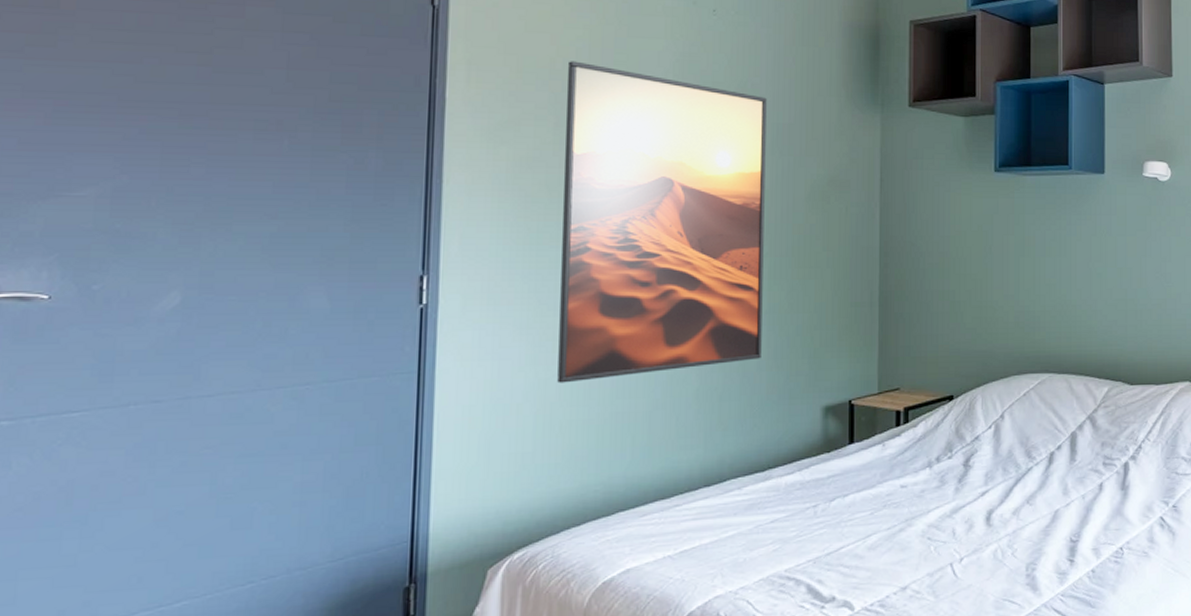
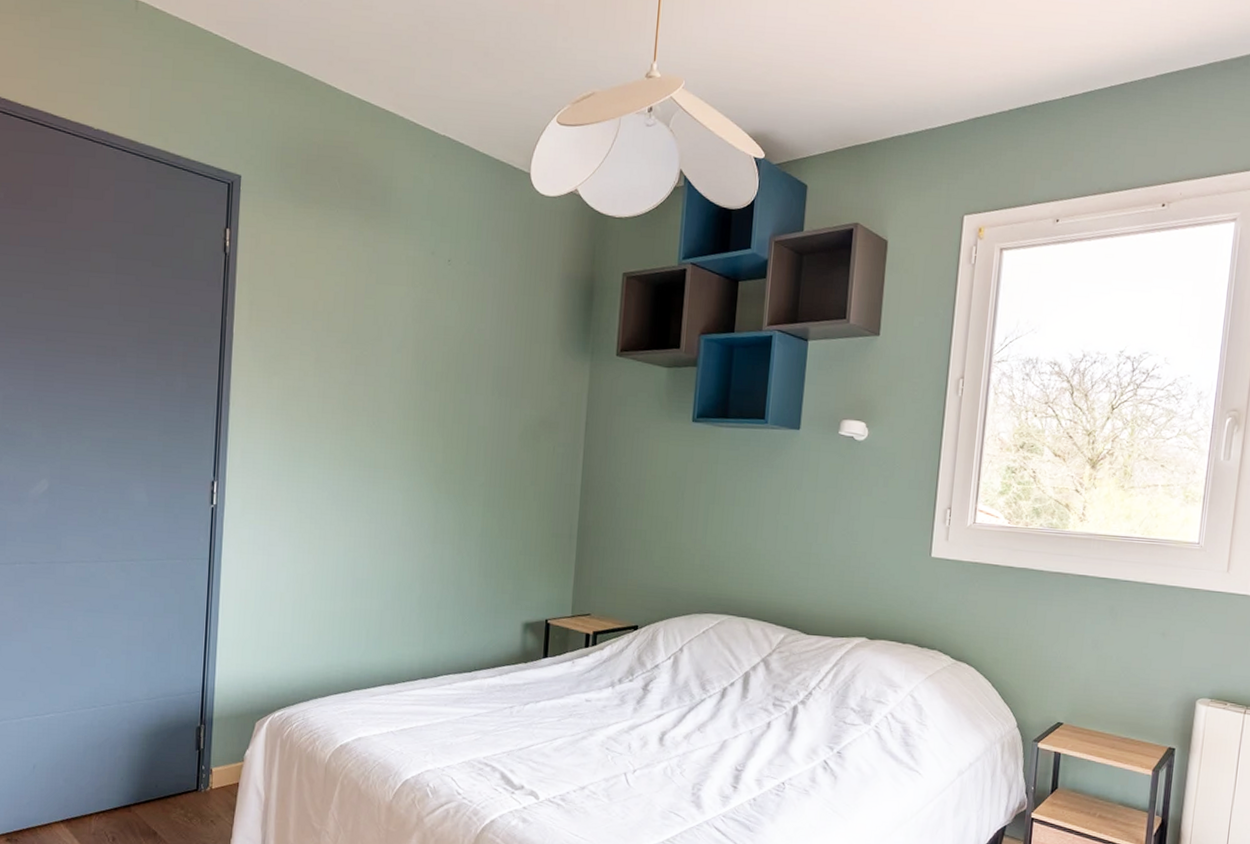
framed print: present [557,61,767,384] -> none [311,304,490,580]

